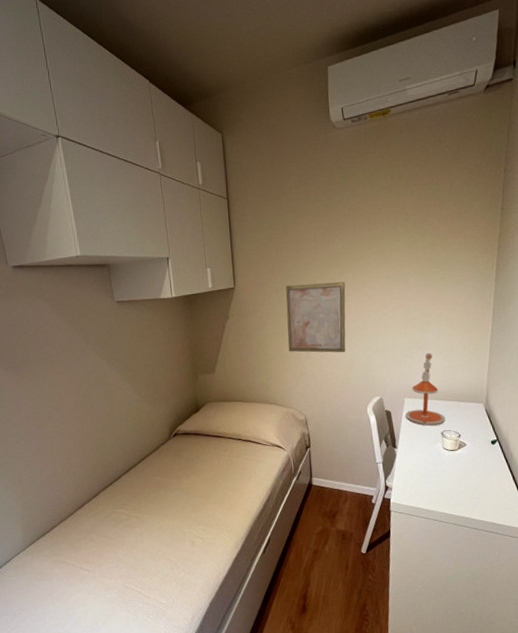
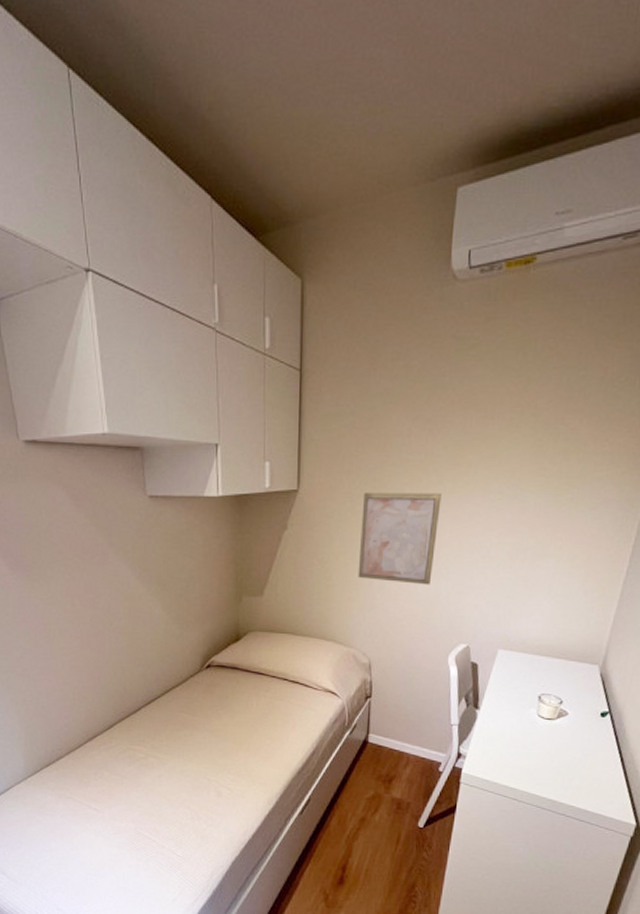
desk lamp: present [406,352,446,426] -> none [496,594,547,687]

